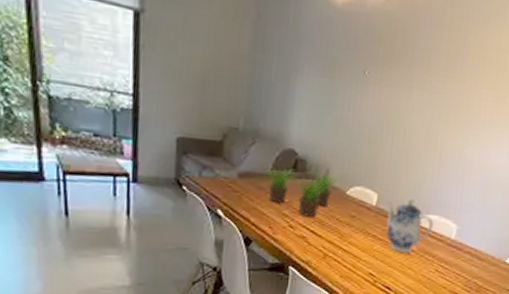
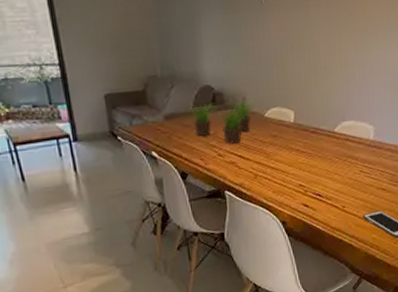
teapot: present [386,197,434,254] -> none [304,108,351,161]

